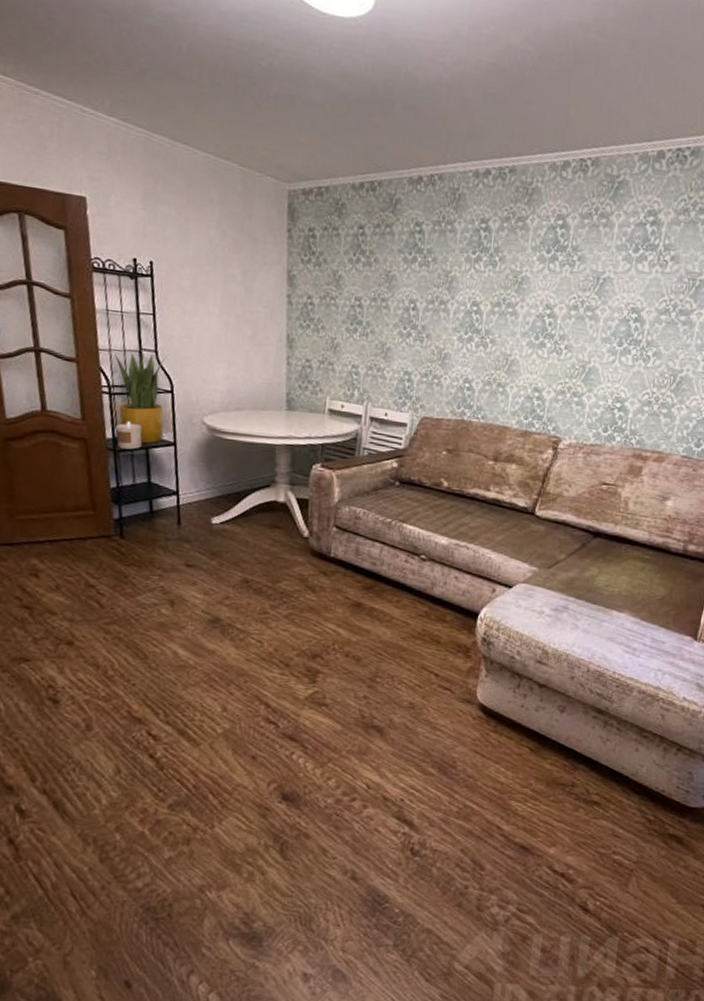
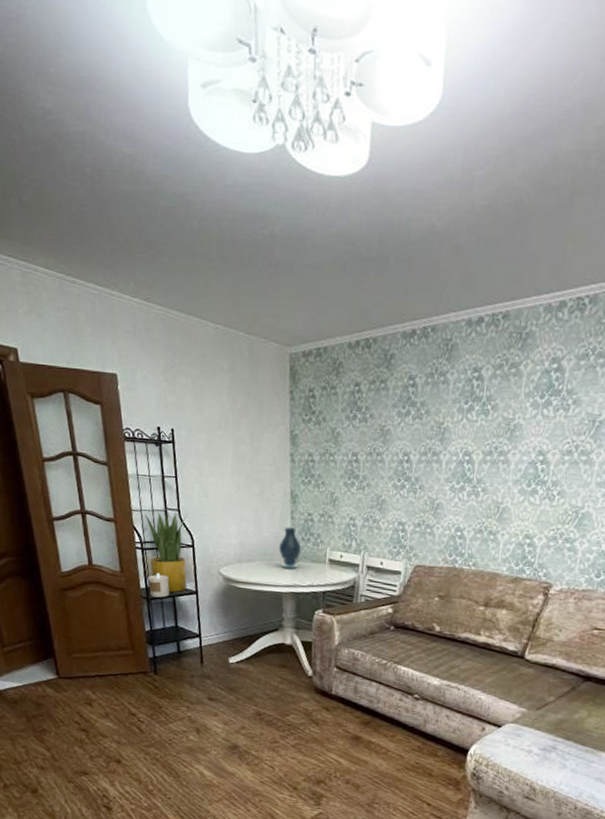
vase: none [272,373,299,420] -> present [278,527,302,570]

